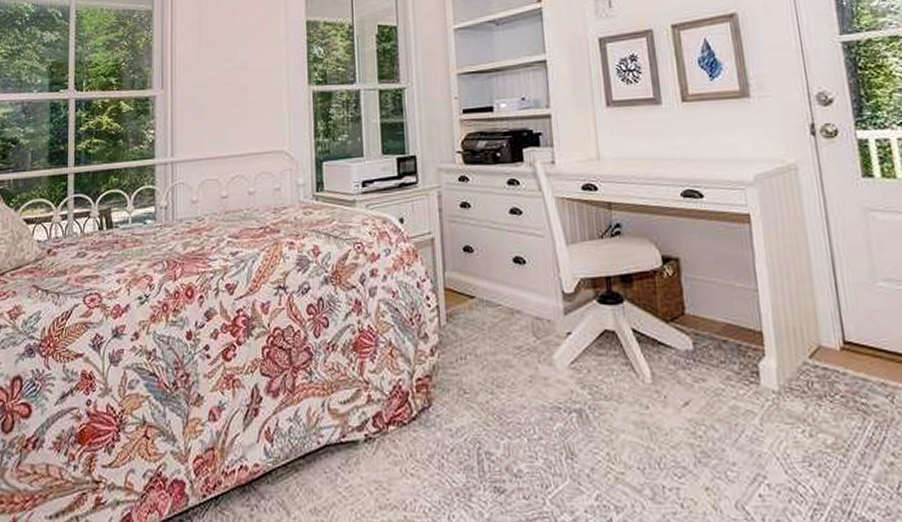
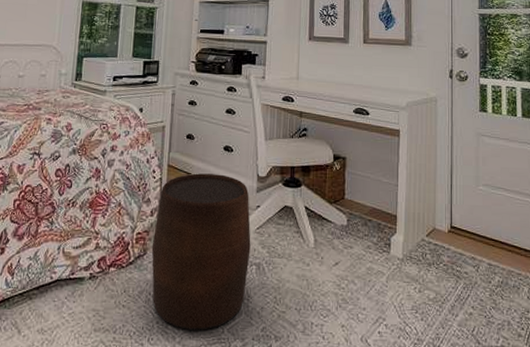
stool: none [437,294,567,502] -> present [151,173,251,330]

